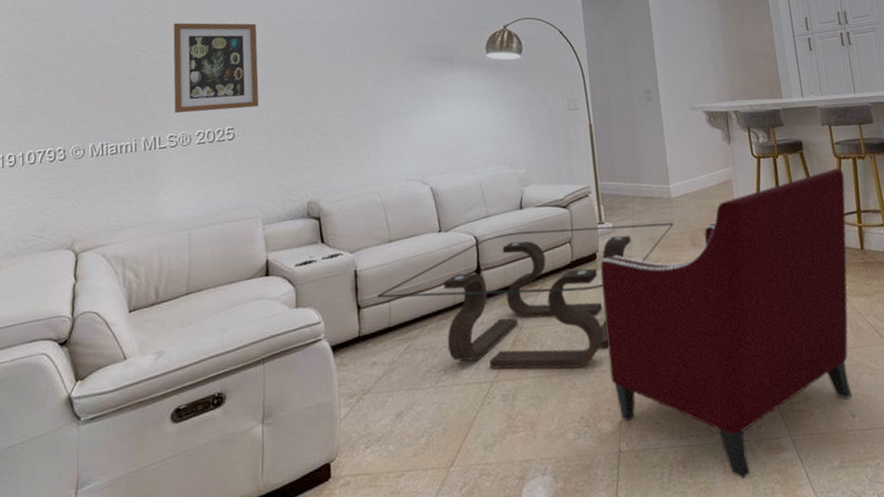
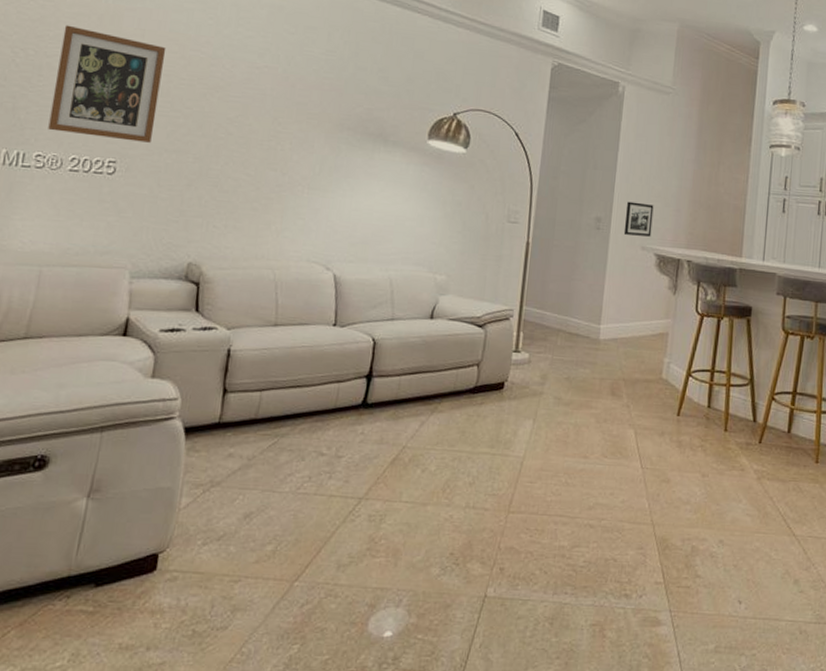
coffee table: present [377,222,674,369] -> none [248,342,596,501]
armchair: present [600,168,852,480] -> none [492,343,788,647]
picture frame: none [669,68,697,100] -> present [623,201,654,237]

